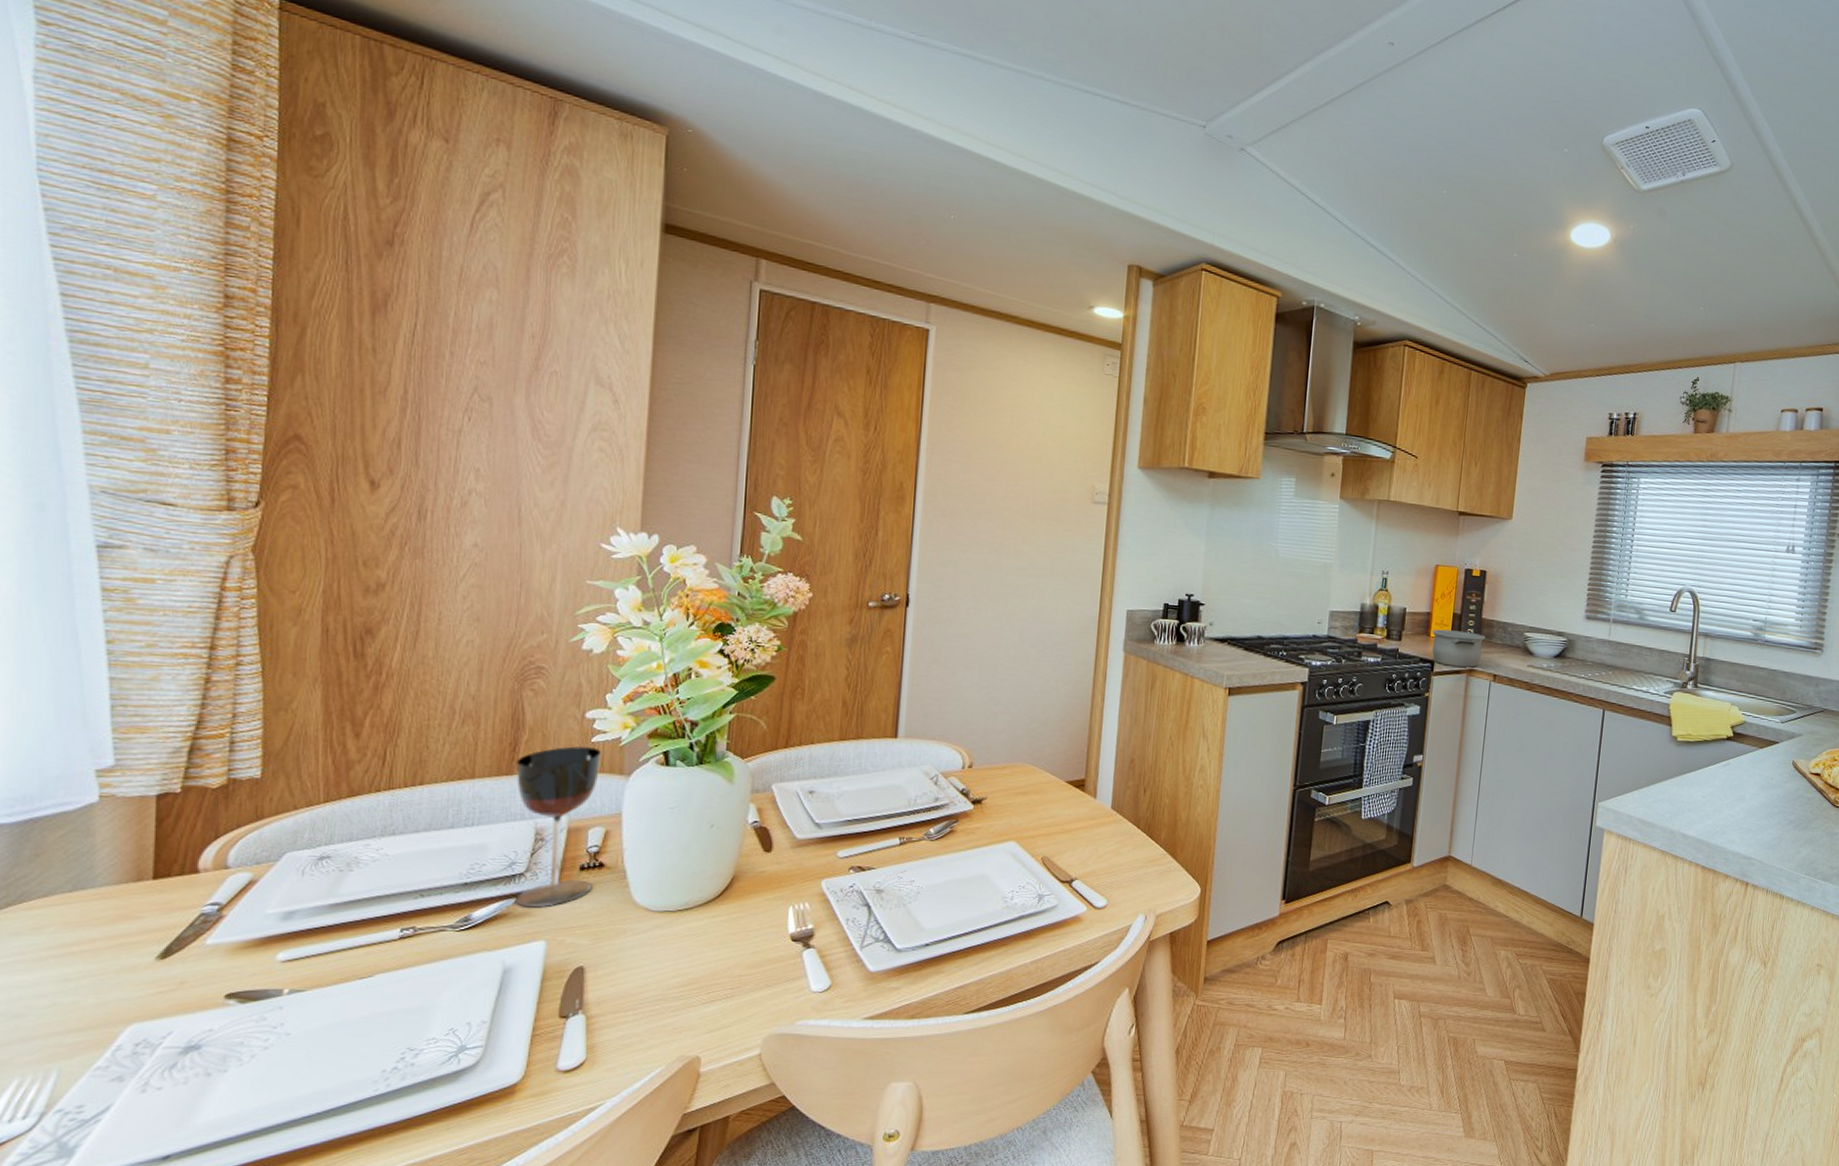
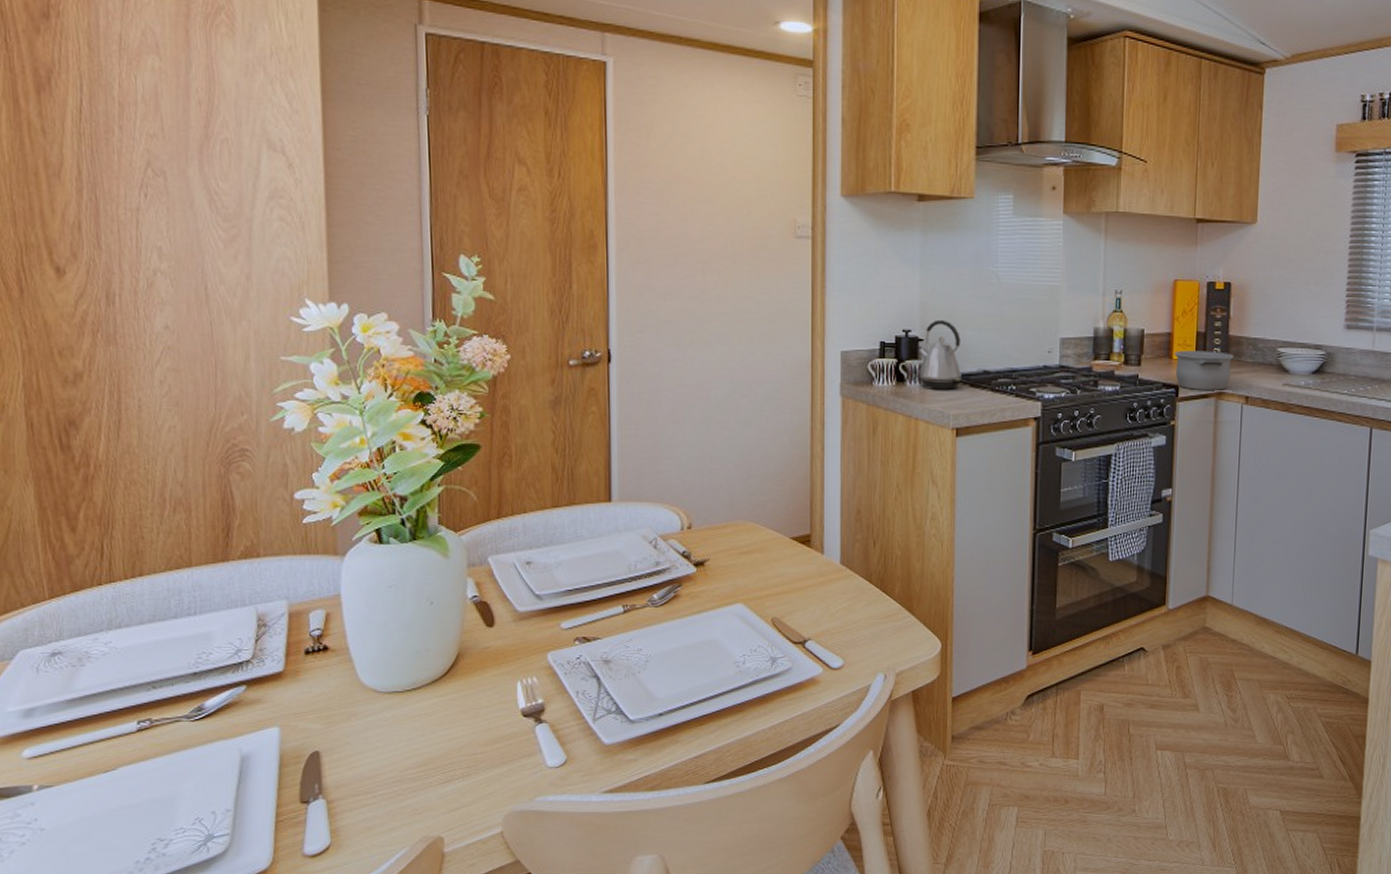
wineglass: present [516,746,600,908] -> none [232,529,318,694]
kettle: none [1197,586,1239,652] -> present [918,319,963,390]

